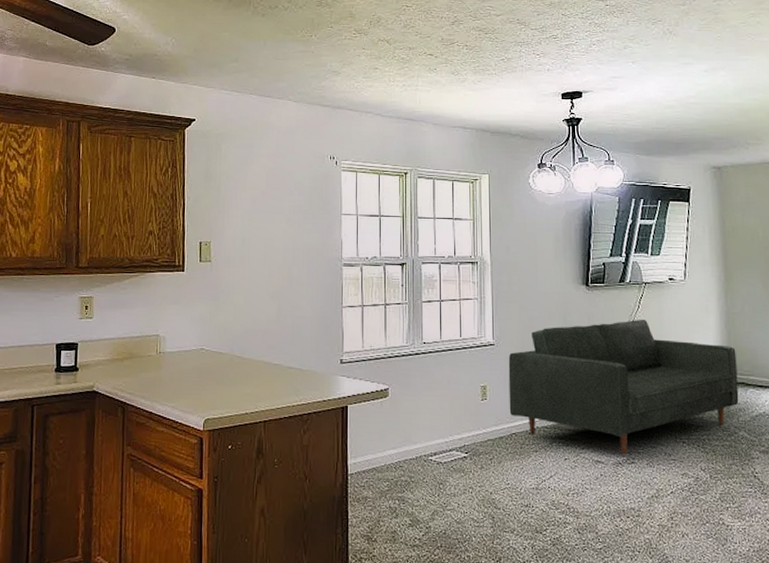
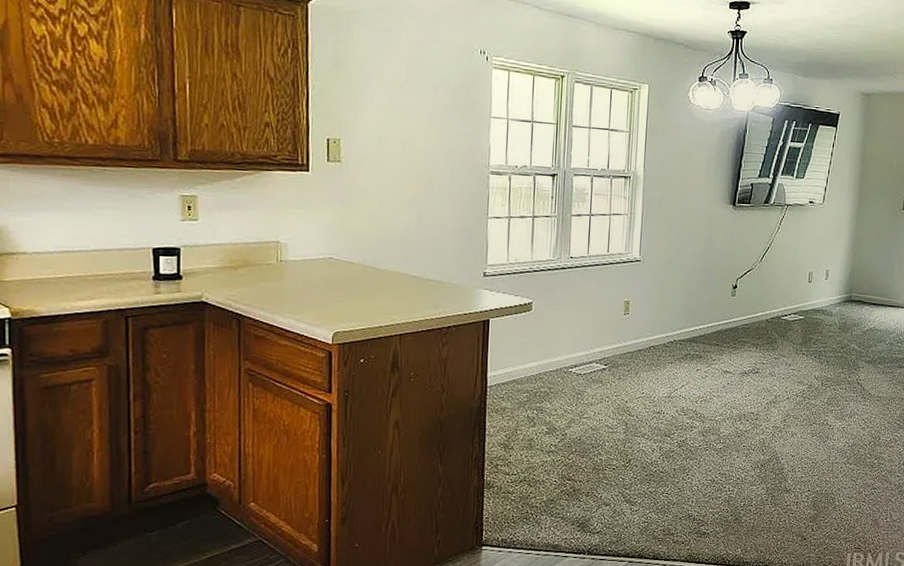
sofa: present [508,320,739,454] -> none [649,240,858,364]

